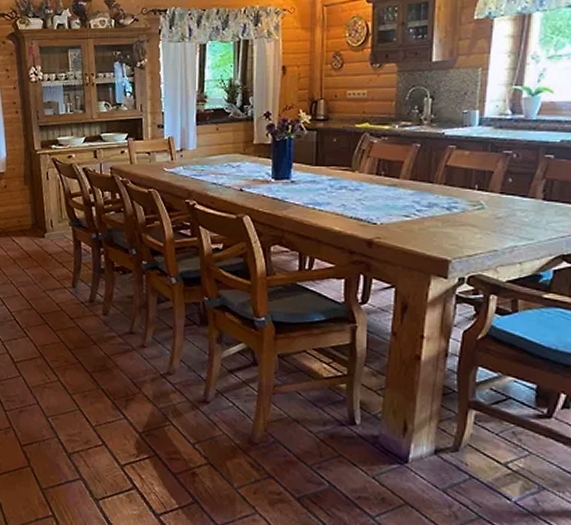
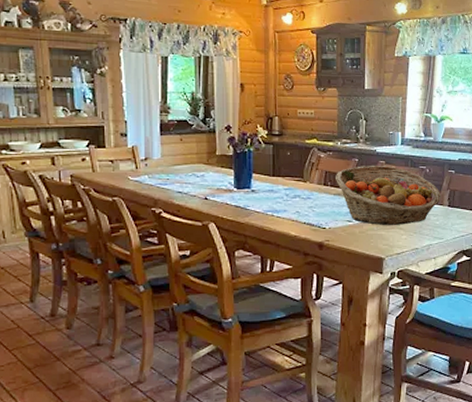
fruit basket: none [391,151,533,222] -> present [336,166,441,225]

